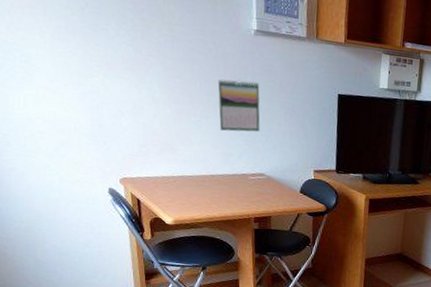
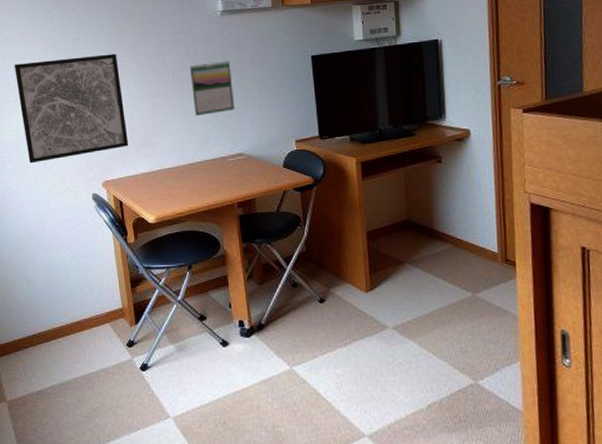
wall art: none [21,37,150,148] -> present [14,53,129,164]

